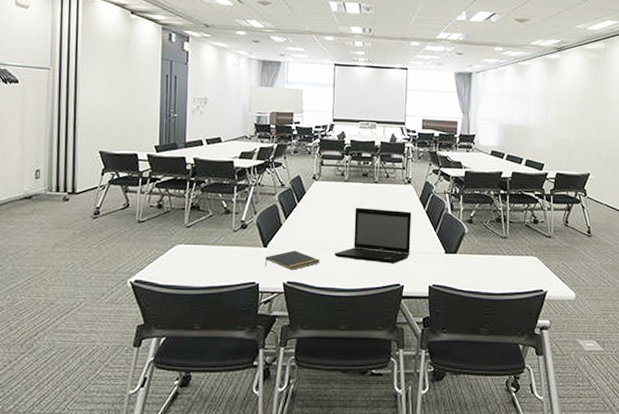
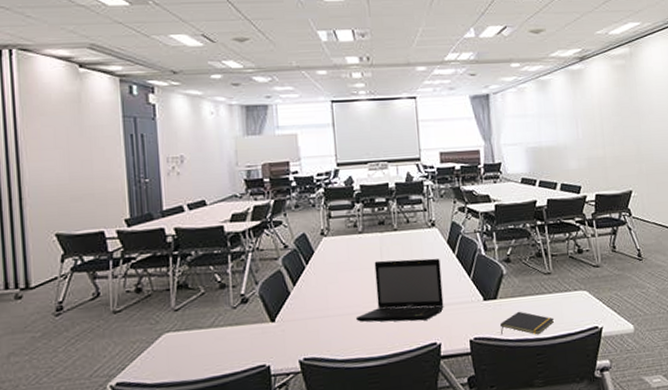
notepad: present [264,251,320,271] -> none [274,321,341,345]
notepad: none [457,267,505,290] -> present [500,311,555,335]

